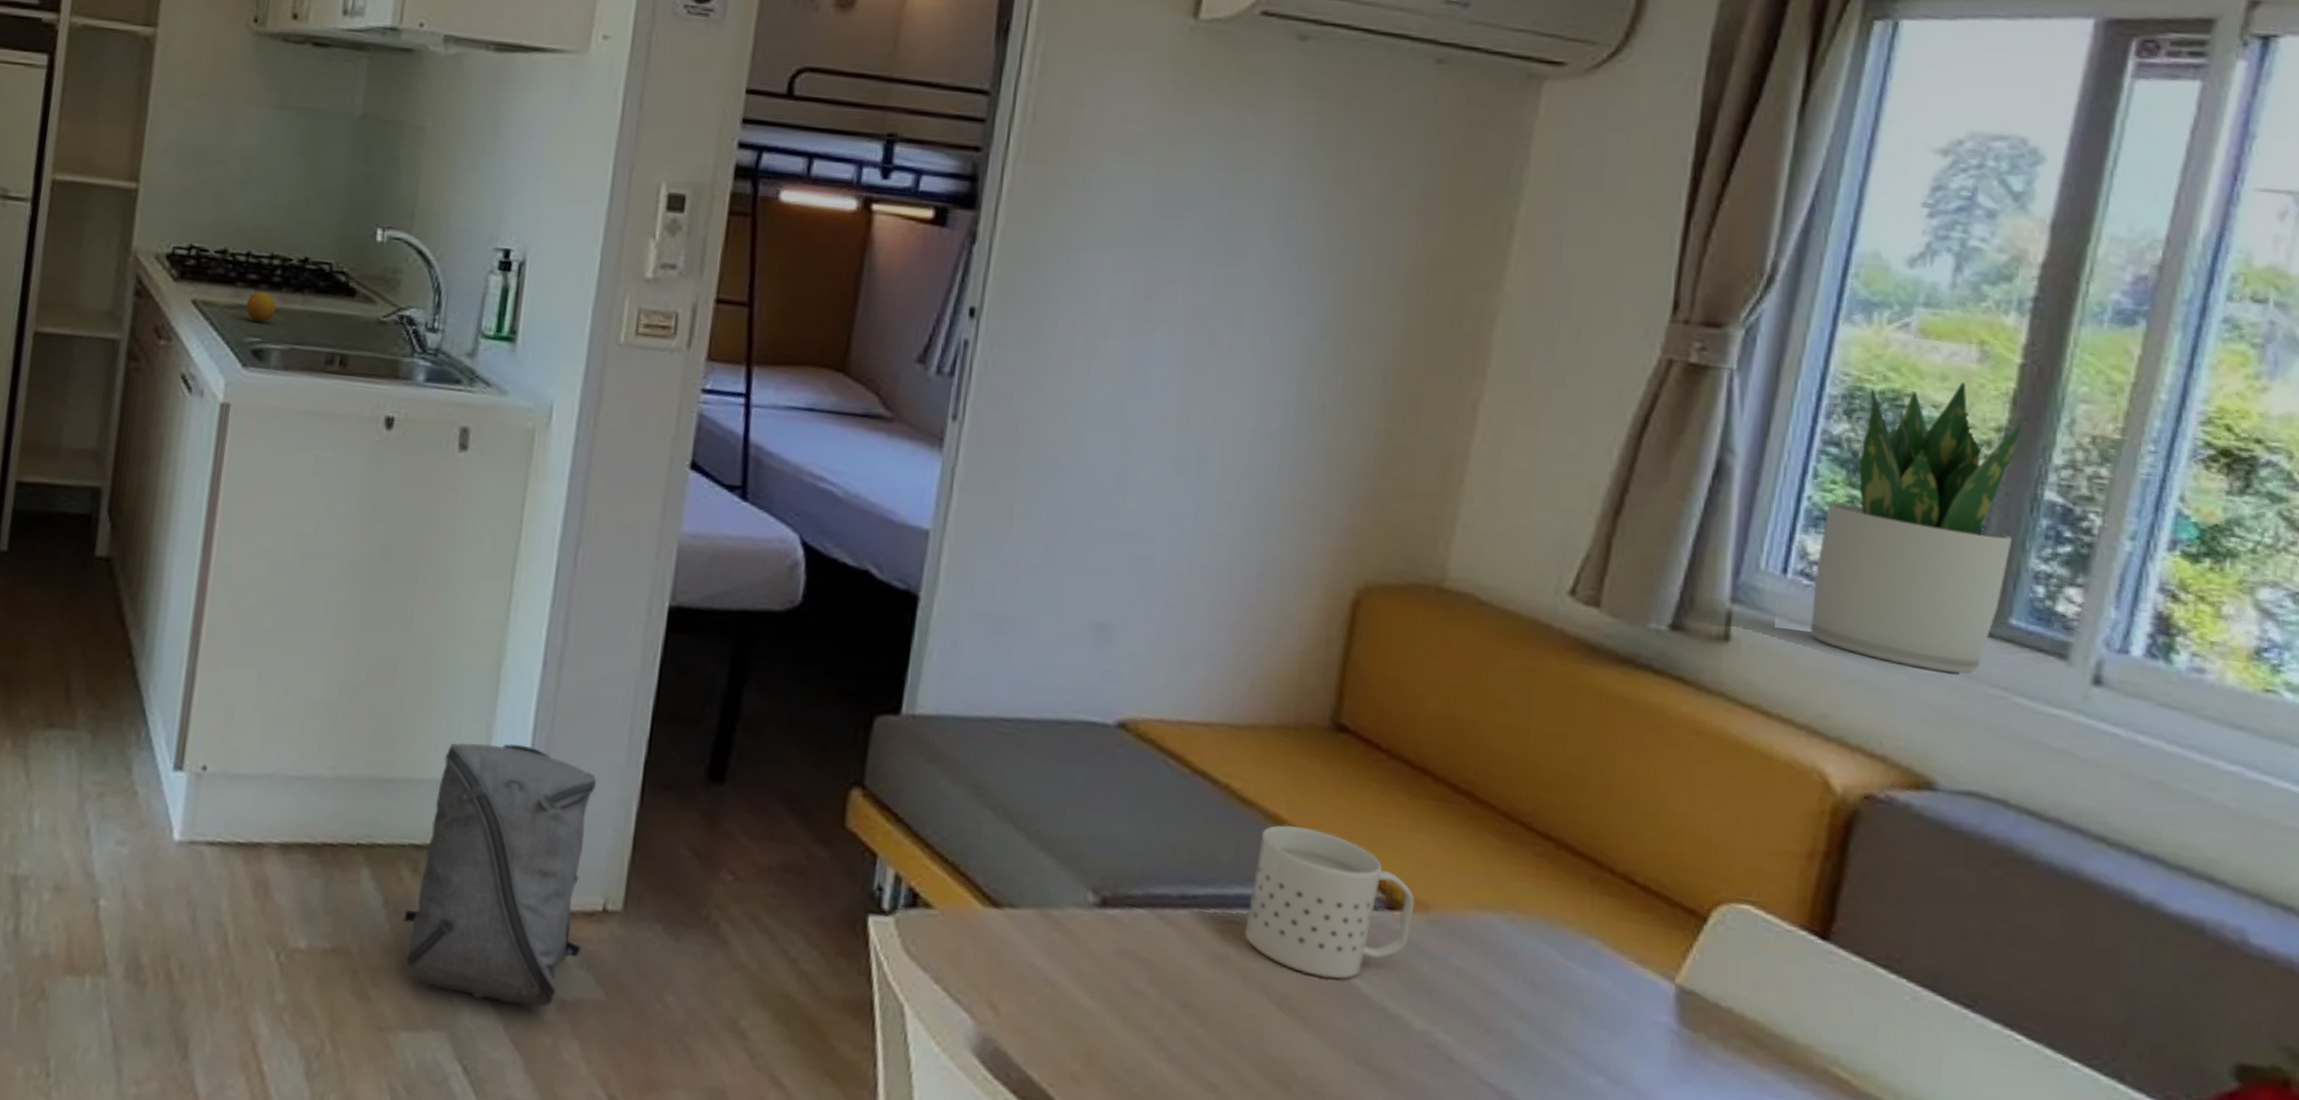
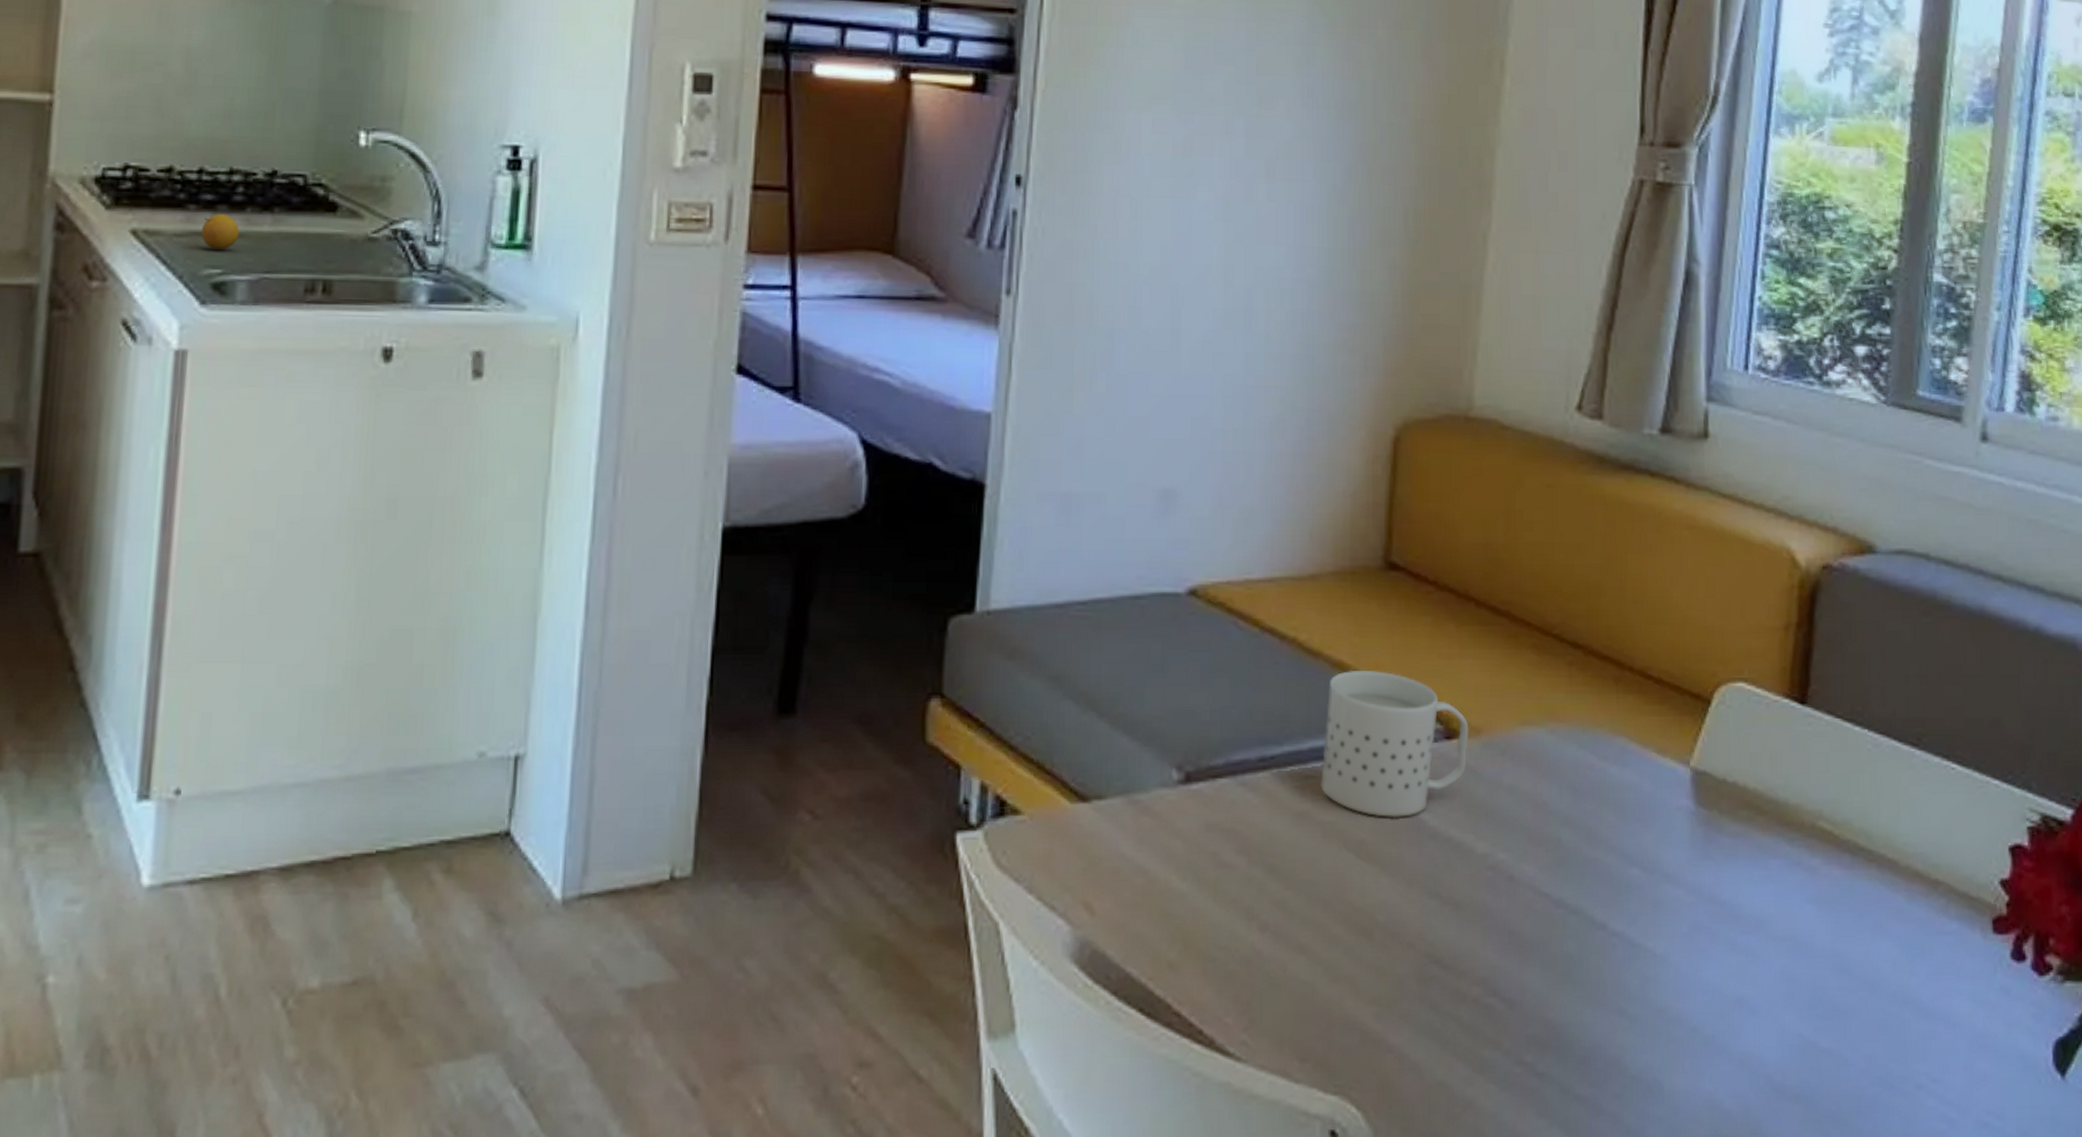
backpack: present [404,742,596,1007] -> none [438,705,654,1006]
planter: present [1811,382,2031,675] -> none [1770,183,1918,444]

